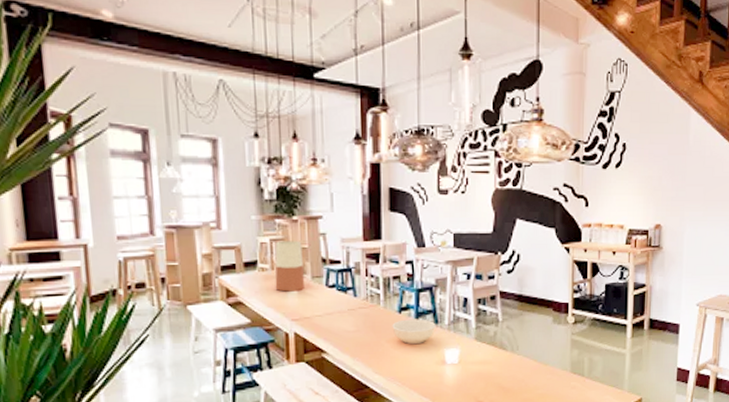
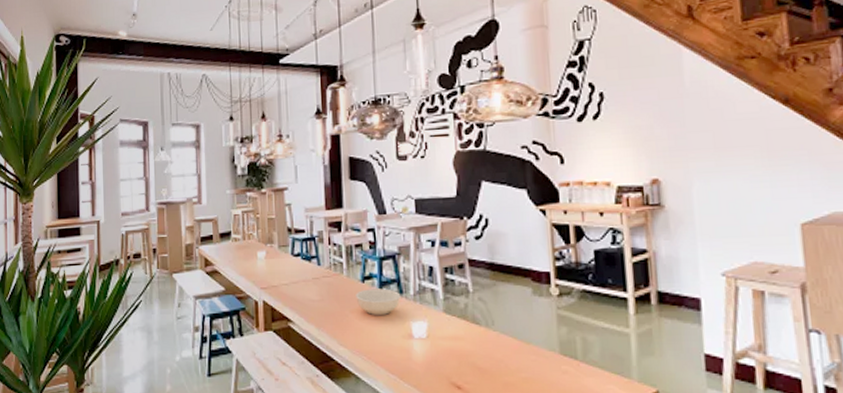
vase: present [275,240,304,292] -> none [246,212,272,261]

